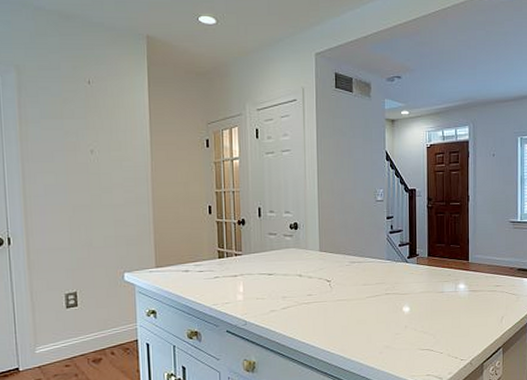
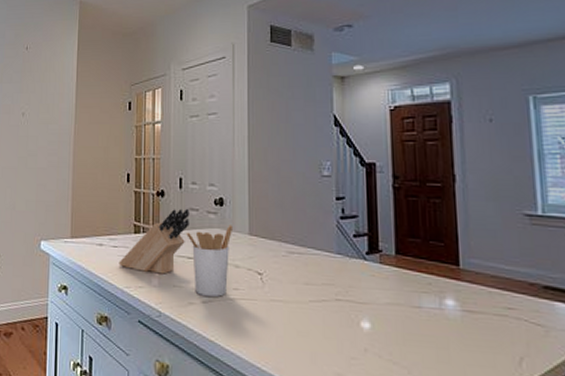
knife block: none [205,233,269,290] -> present [118,208,189,274]
utensil holder: none [266,244,306,304] -> present [186,225,232,298]

